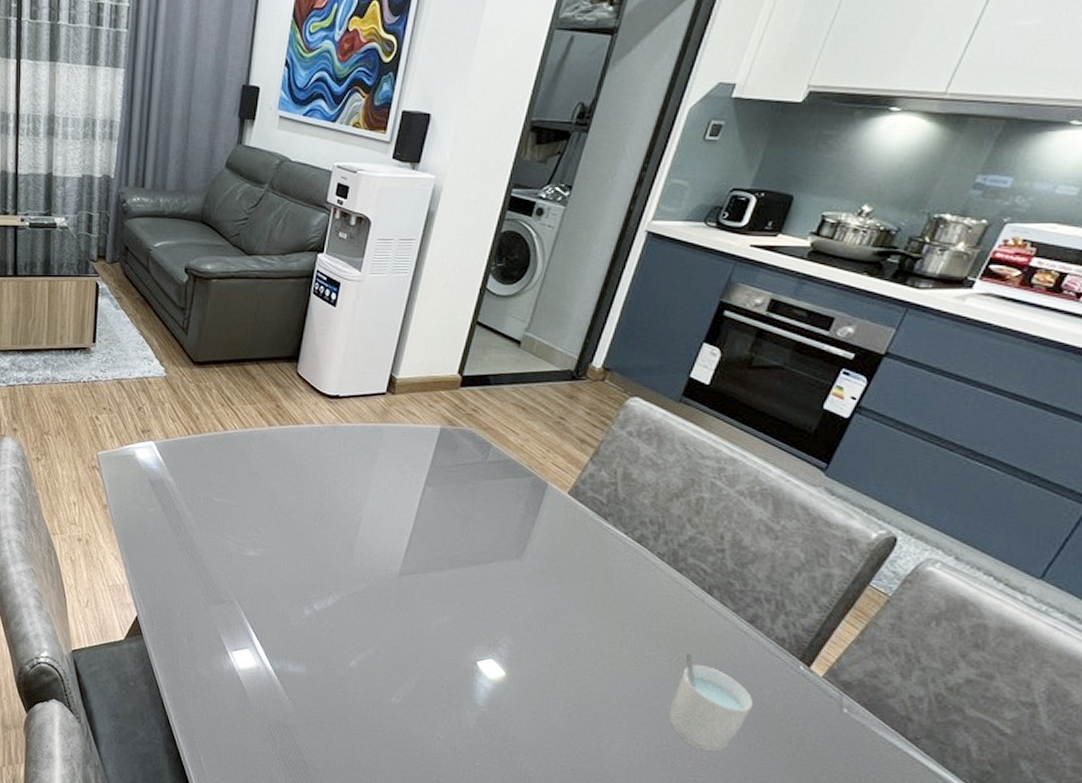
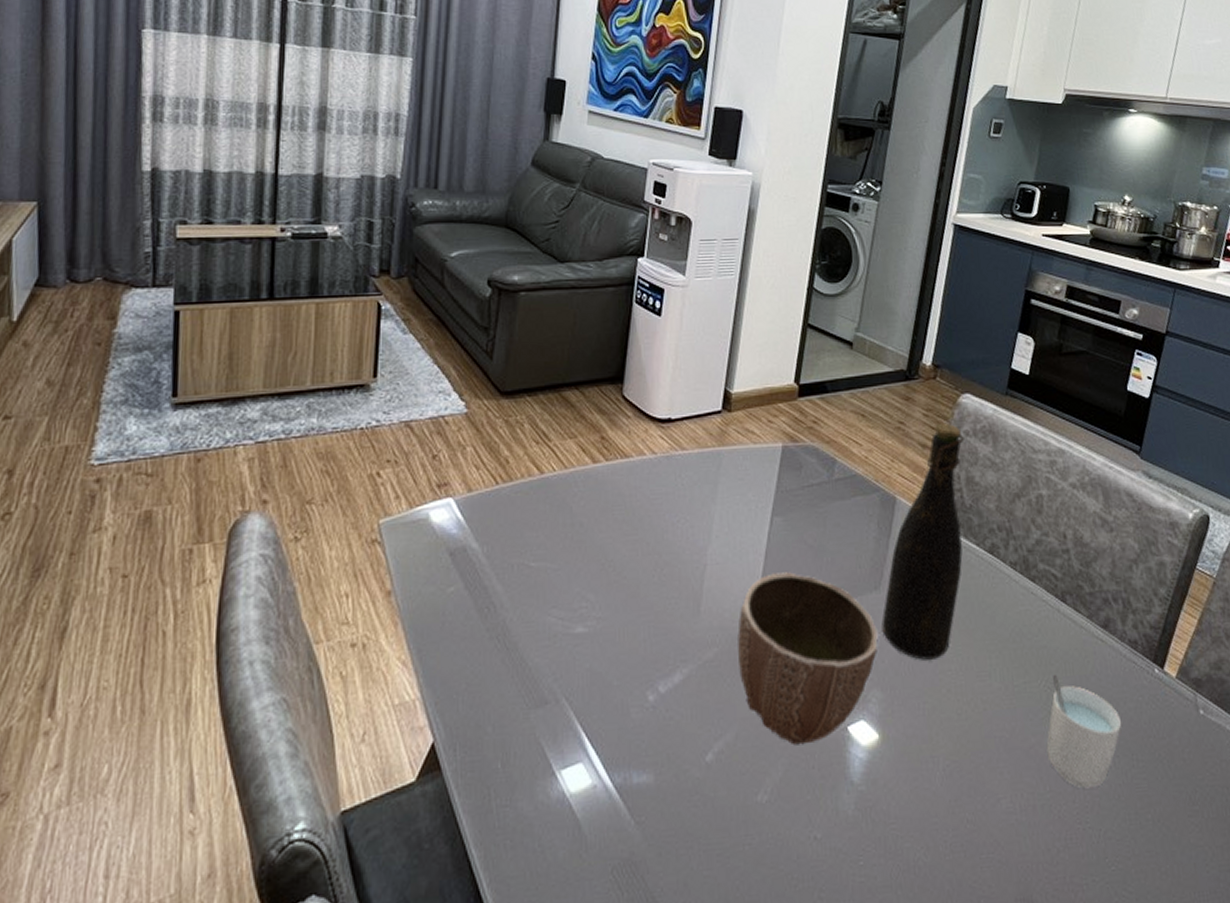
decorative bowl: none [384,532,515,669] -> present [737,572,878,746]
bottle: none [519,422,627,623] -> present [881,423,965,660]

